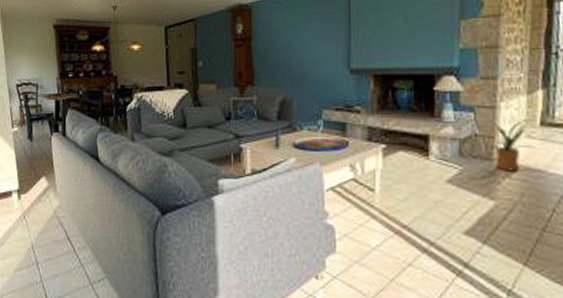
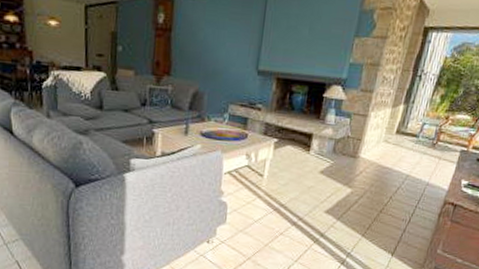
house plant: present [488,120,536,172] -> none [355,127,390,168]

